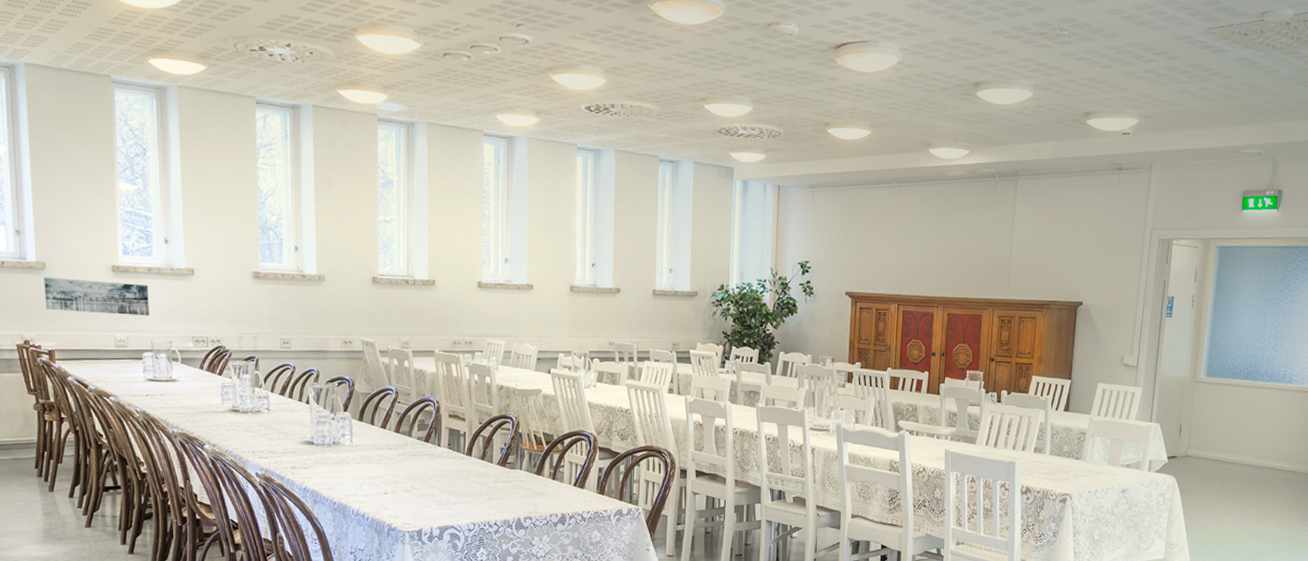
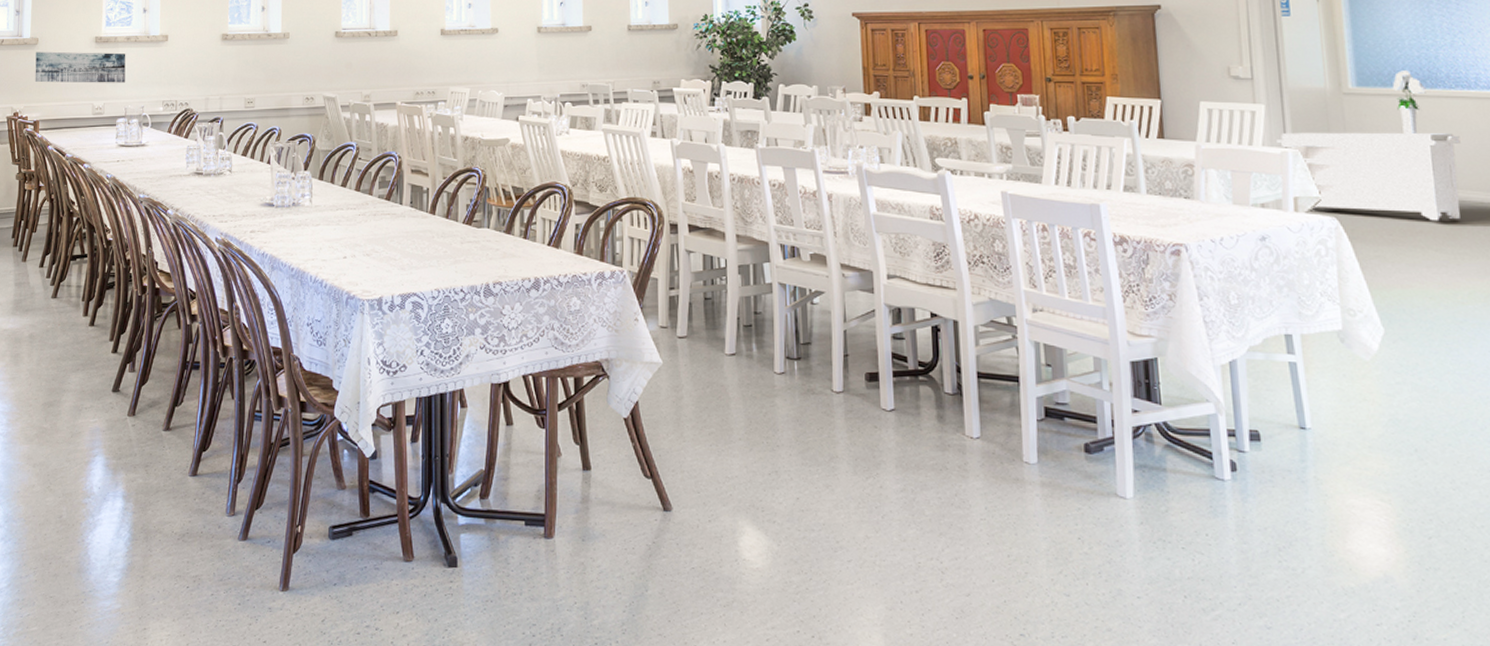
bench: none [1145,410,1265,481] -> present [1276,132,1461,221]
bouquet: none [1229,366,1251,416] -> present [1392,70,1426,135]

